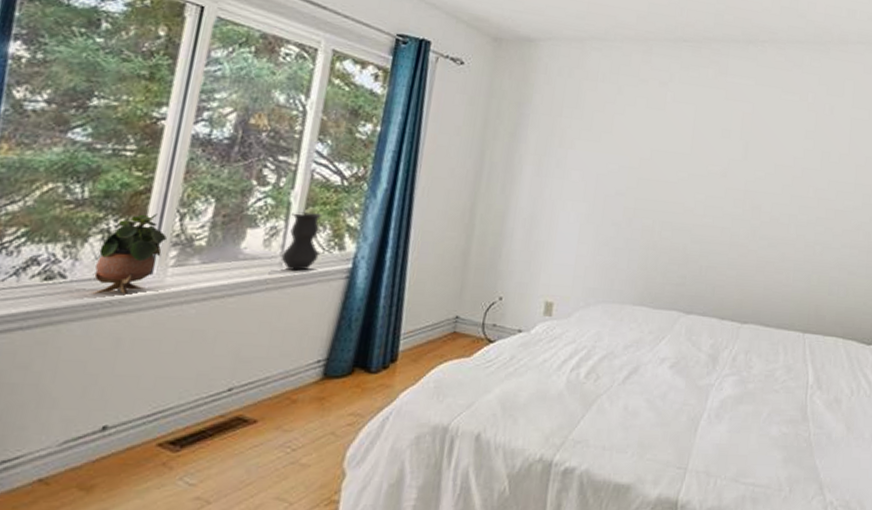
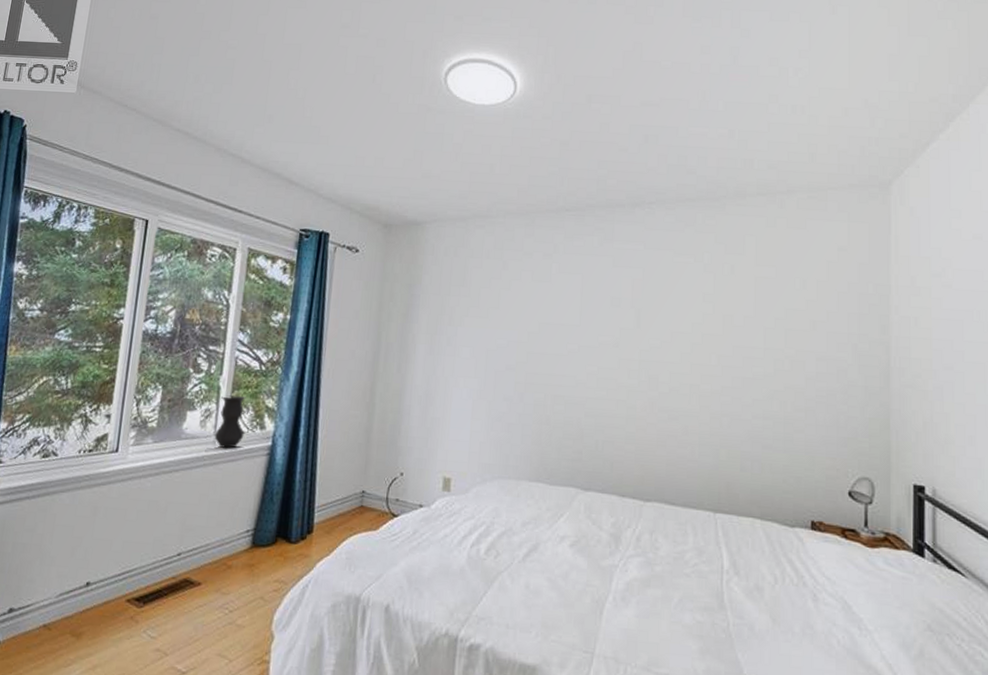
potted plant: present [92,213,167,294] -> none [76,400,127,470]

